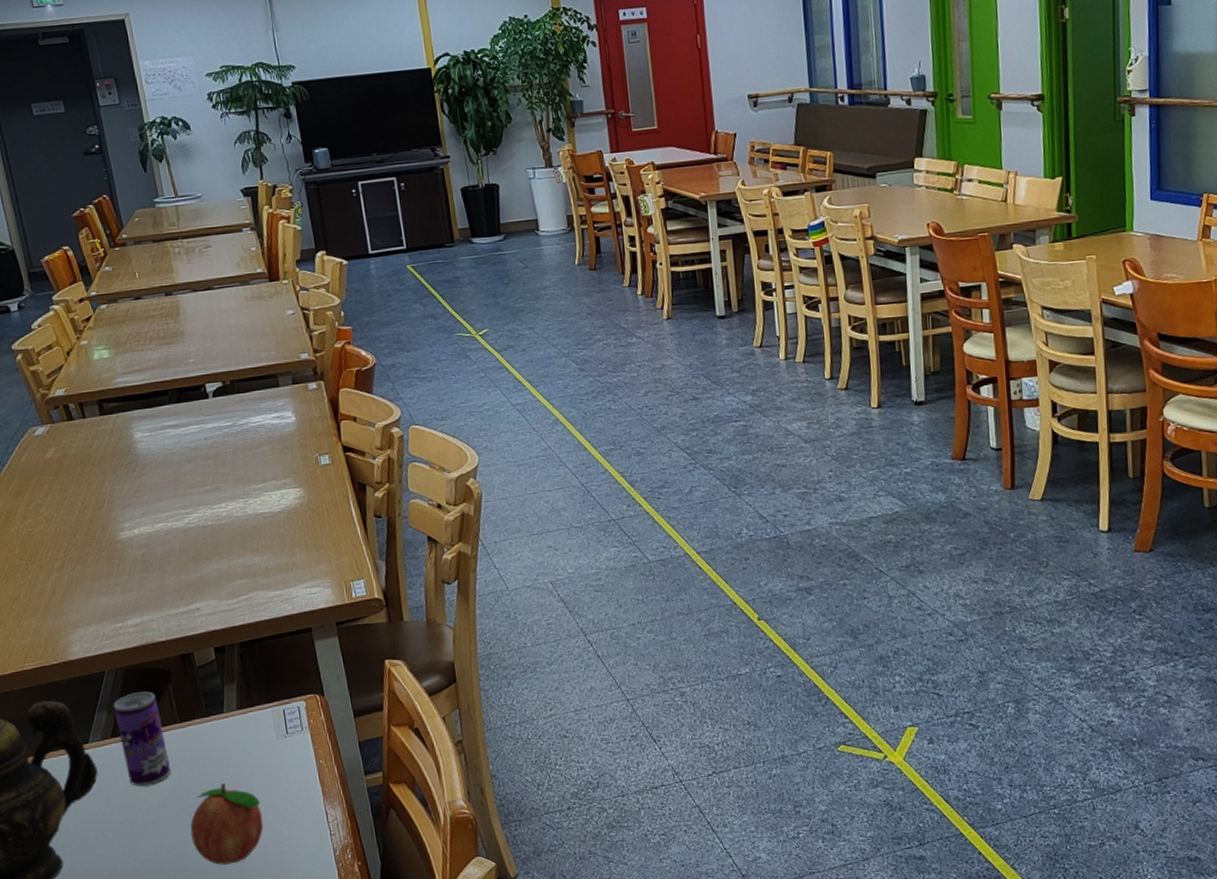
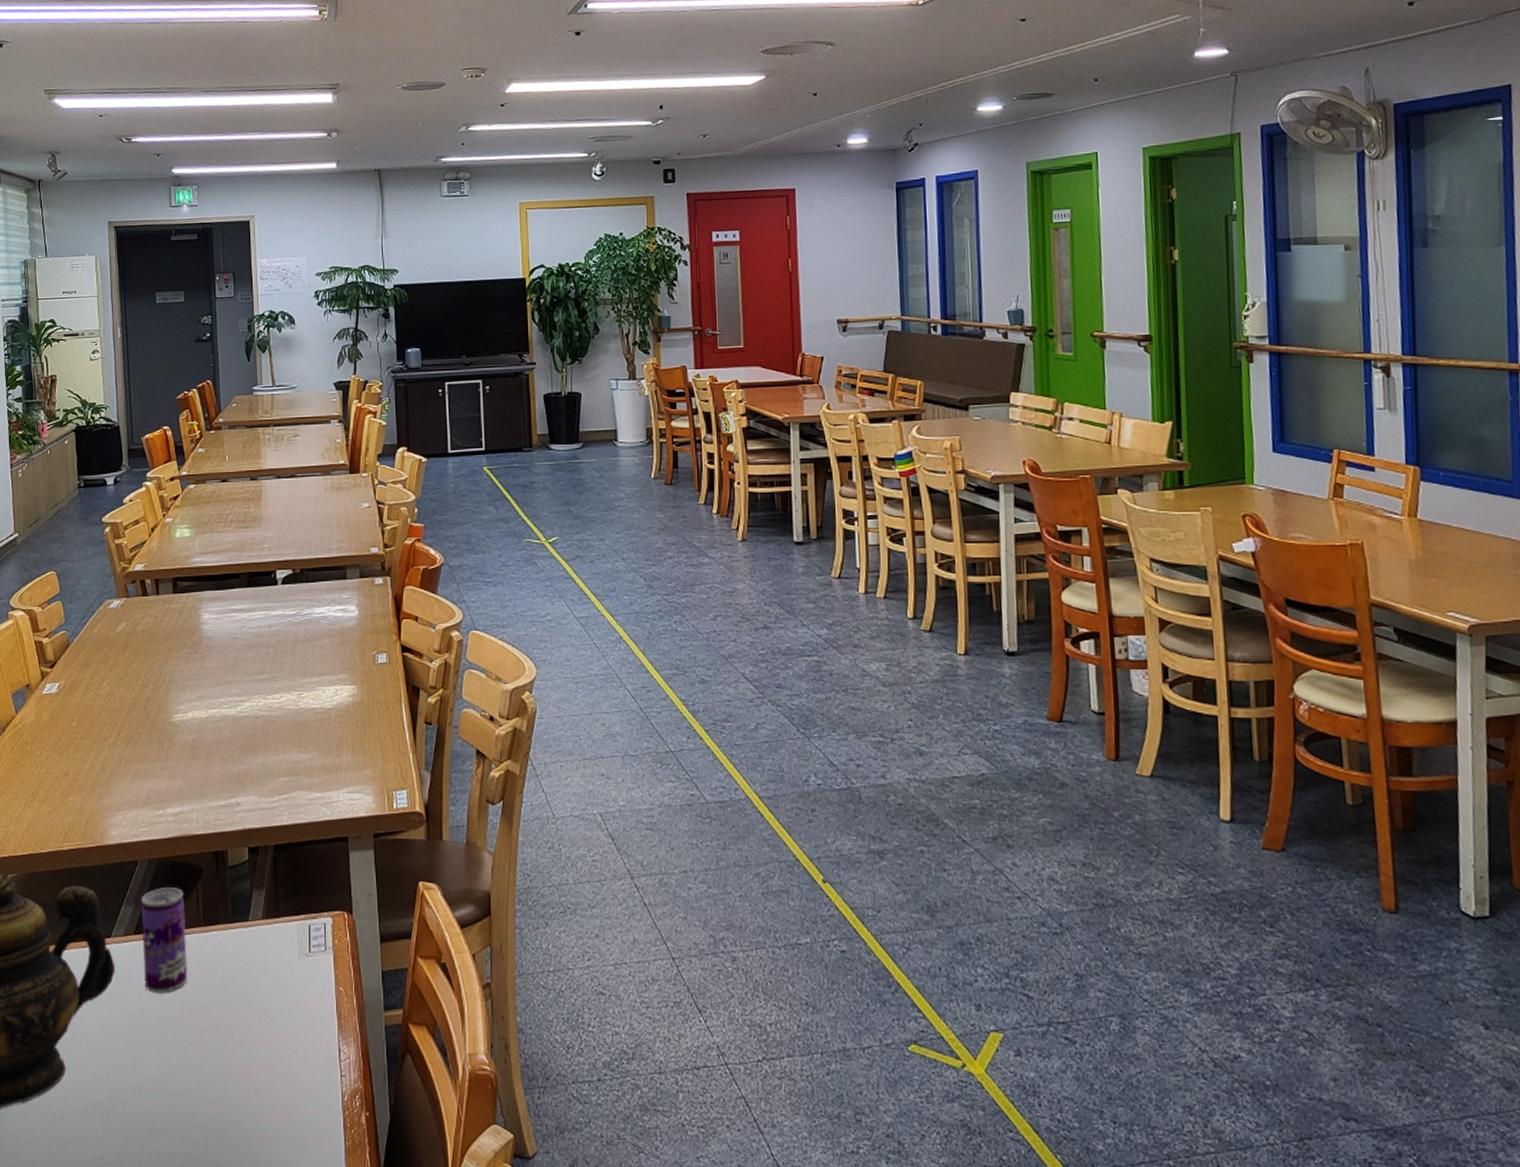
fruit: present [190,783,264,865] -> none [198,1001,273,1095]

